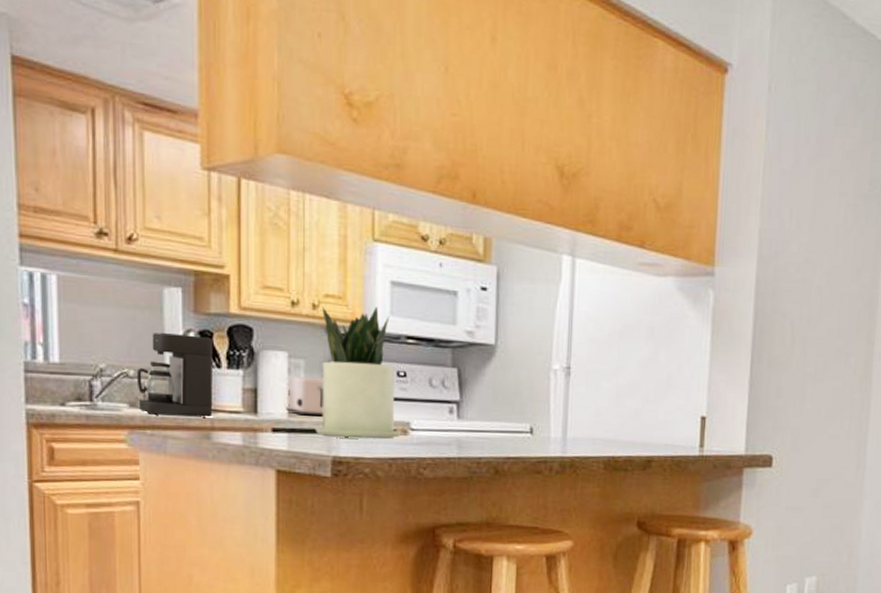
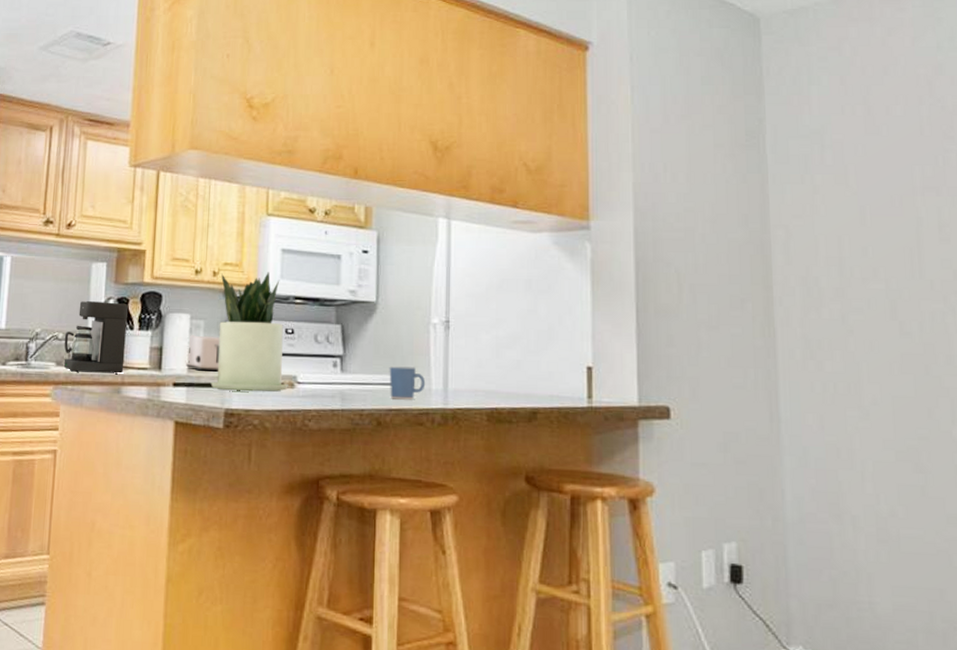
mug: none [507,413,545,448] -> present [389,366,426,400]

